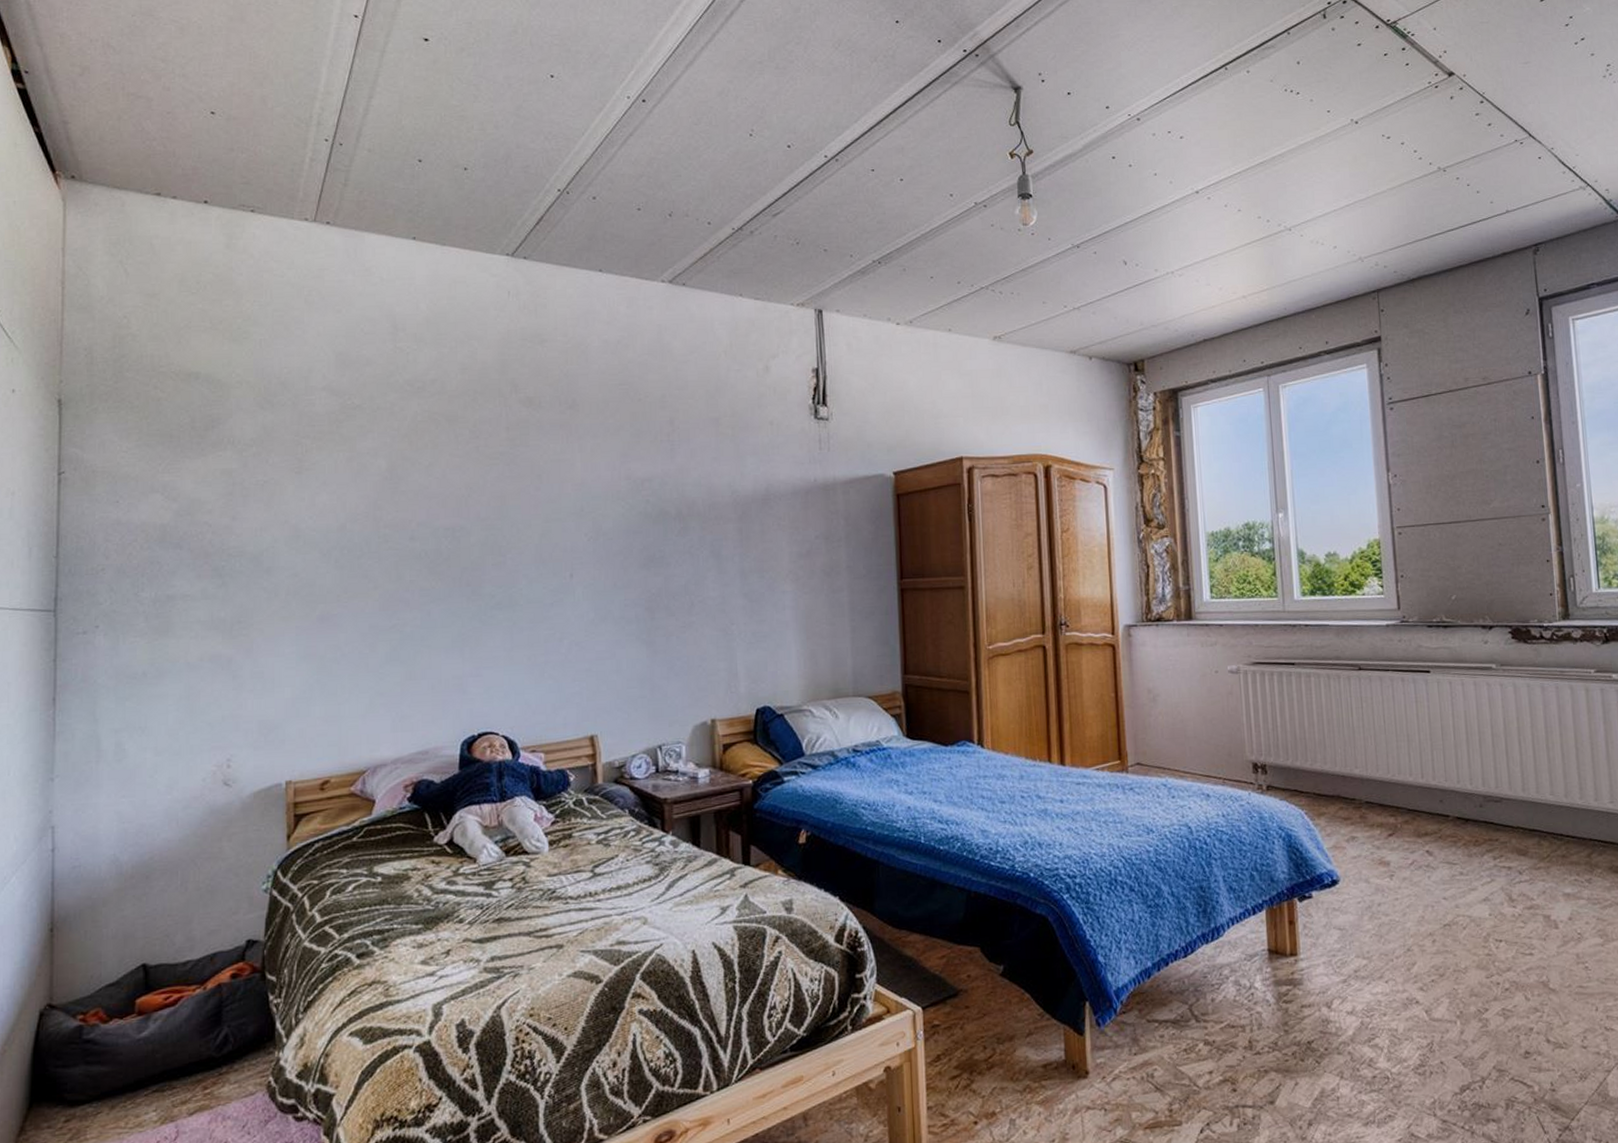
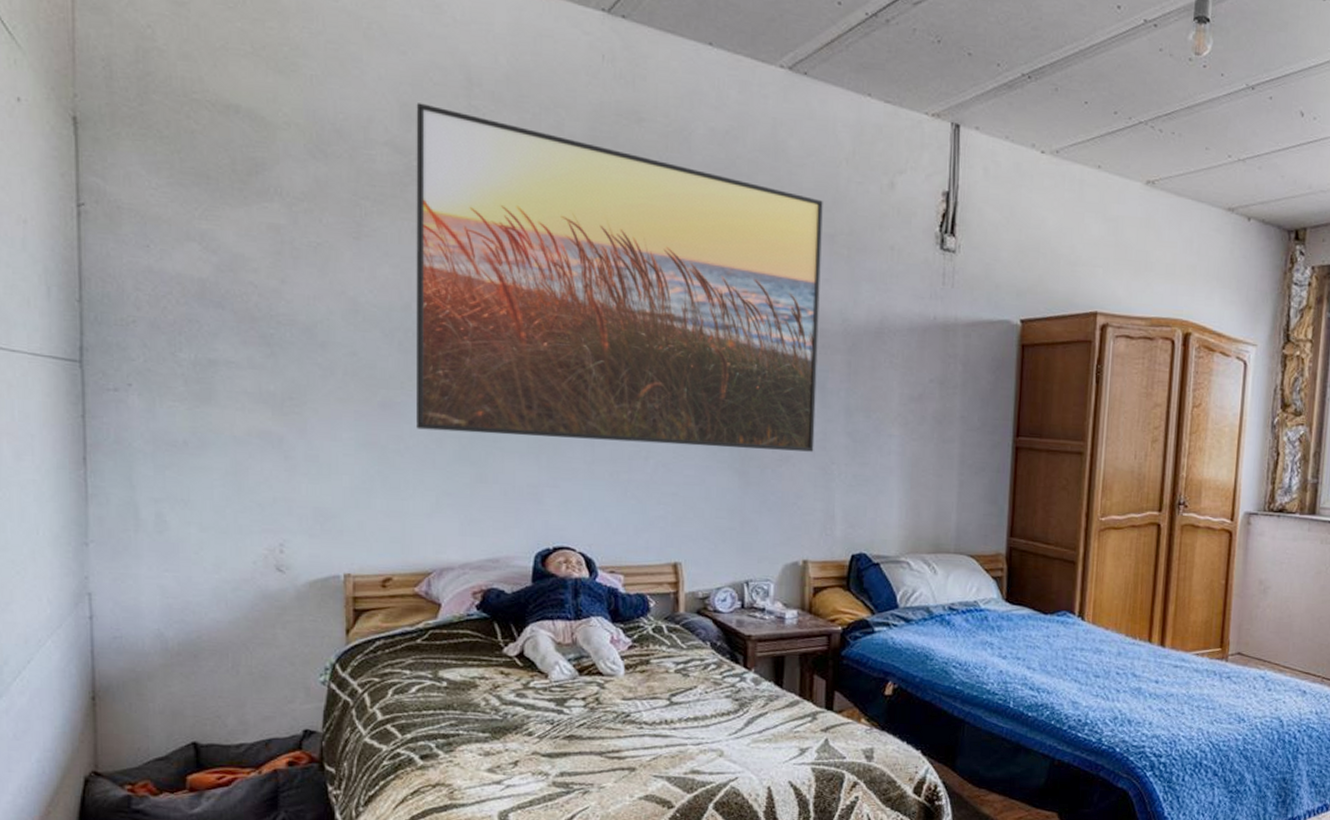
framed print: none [349,351,714,637] -> present [416,103,823,452]

